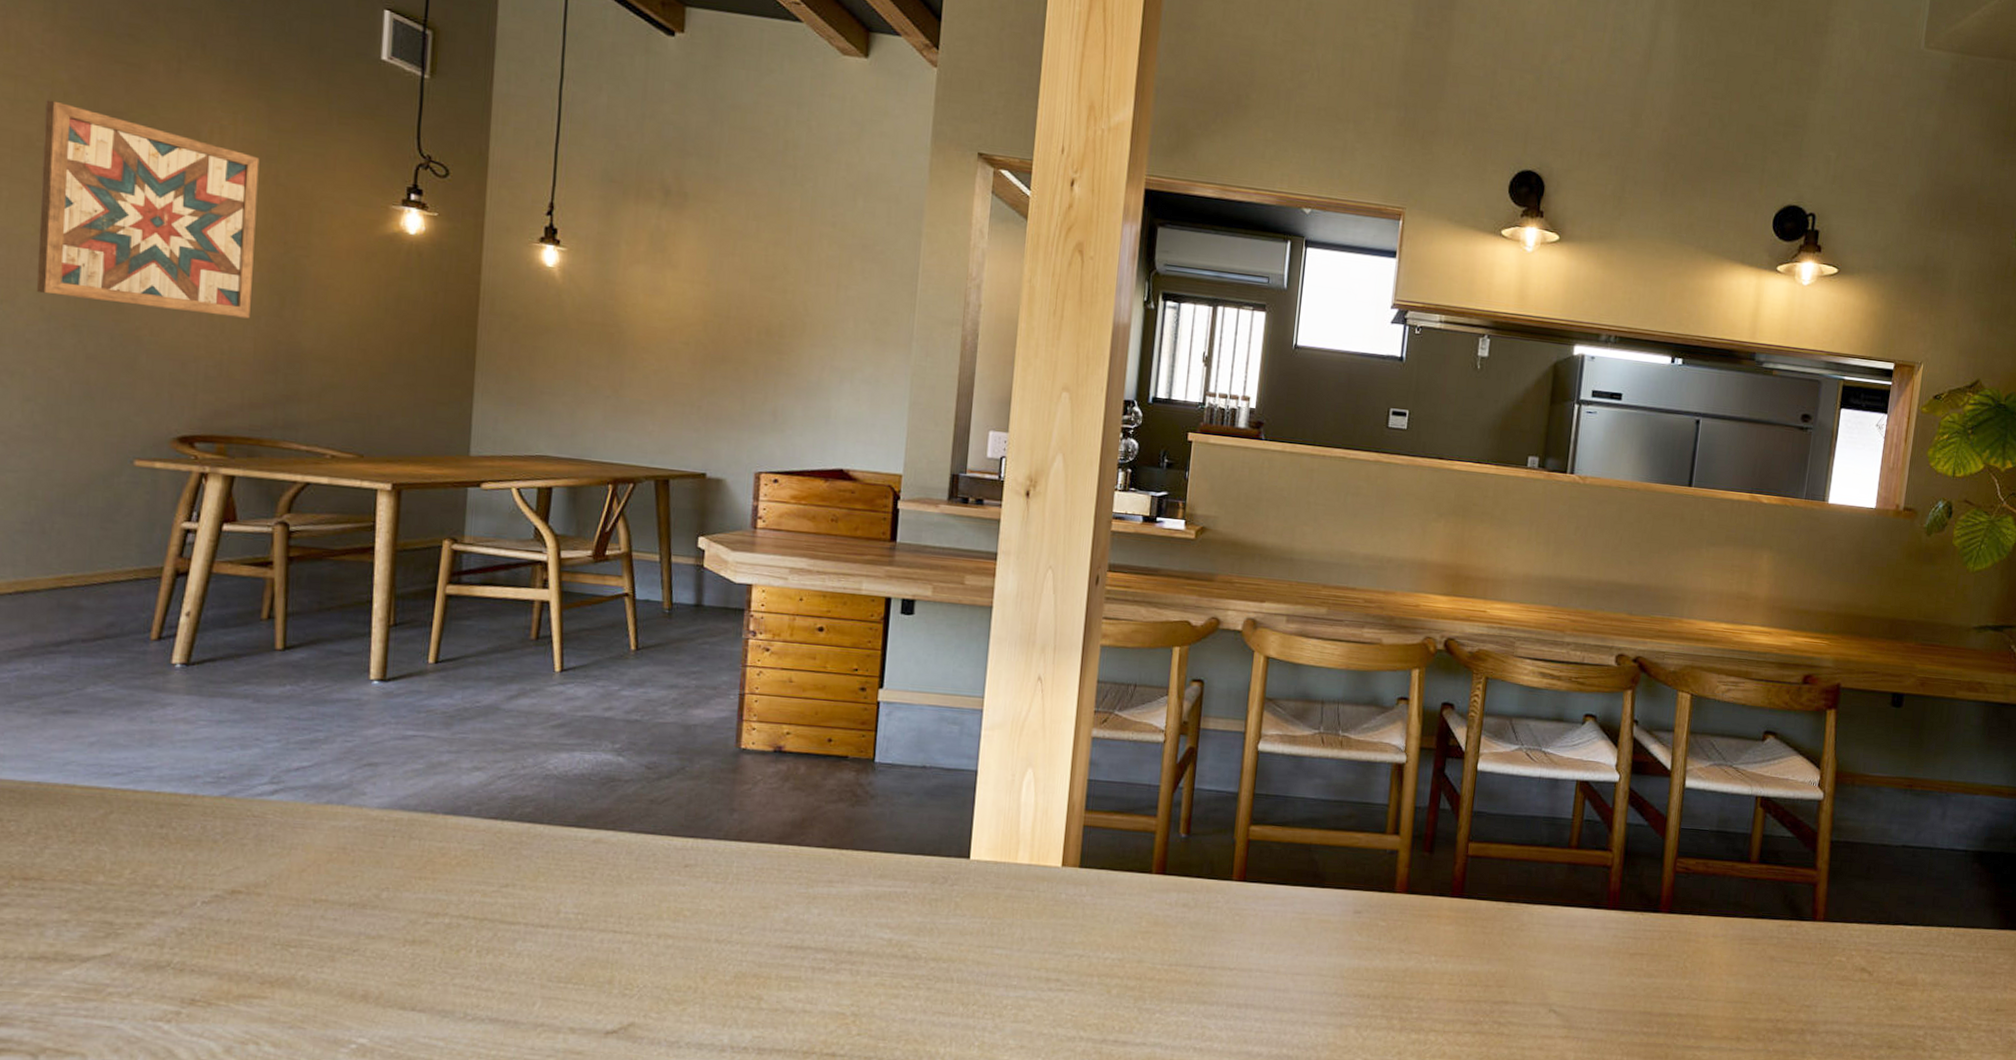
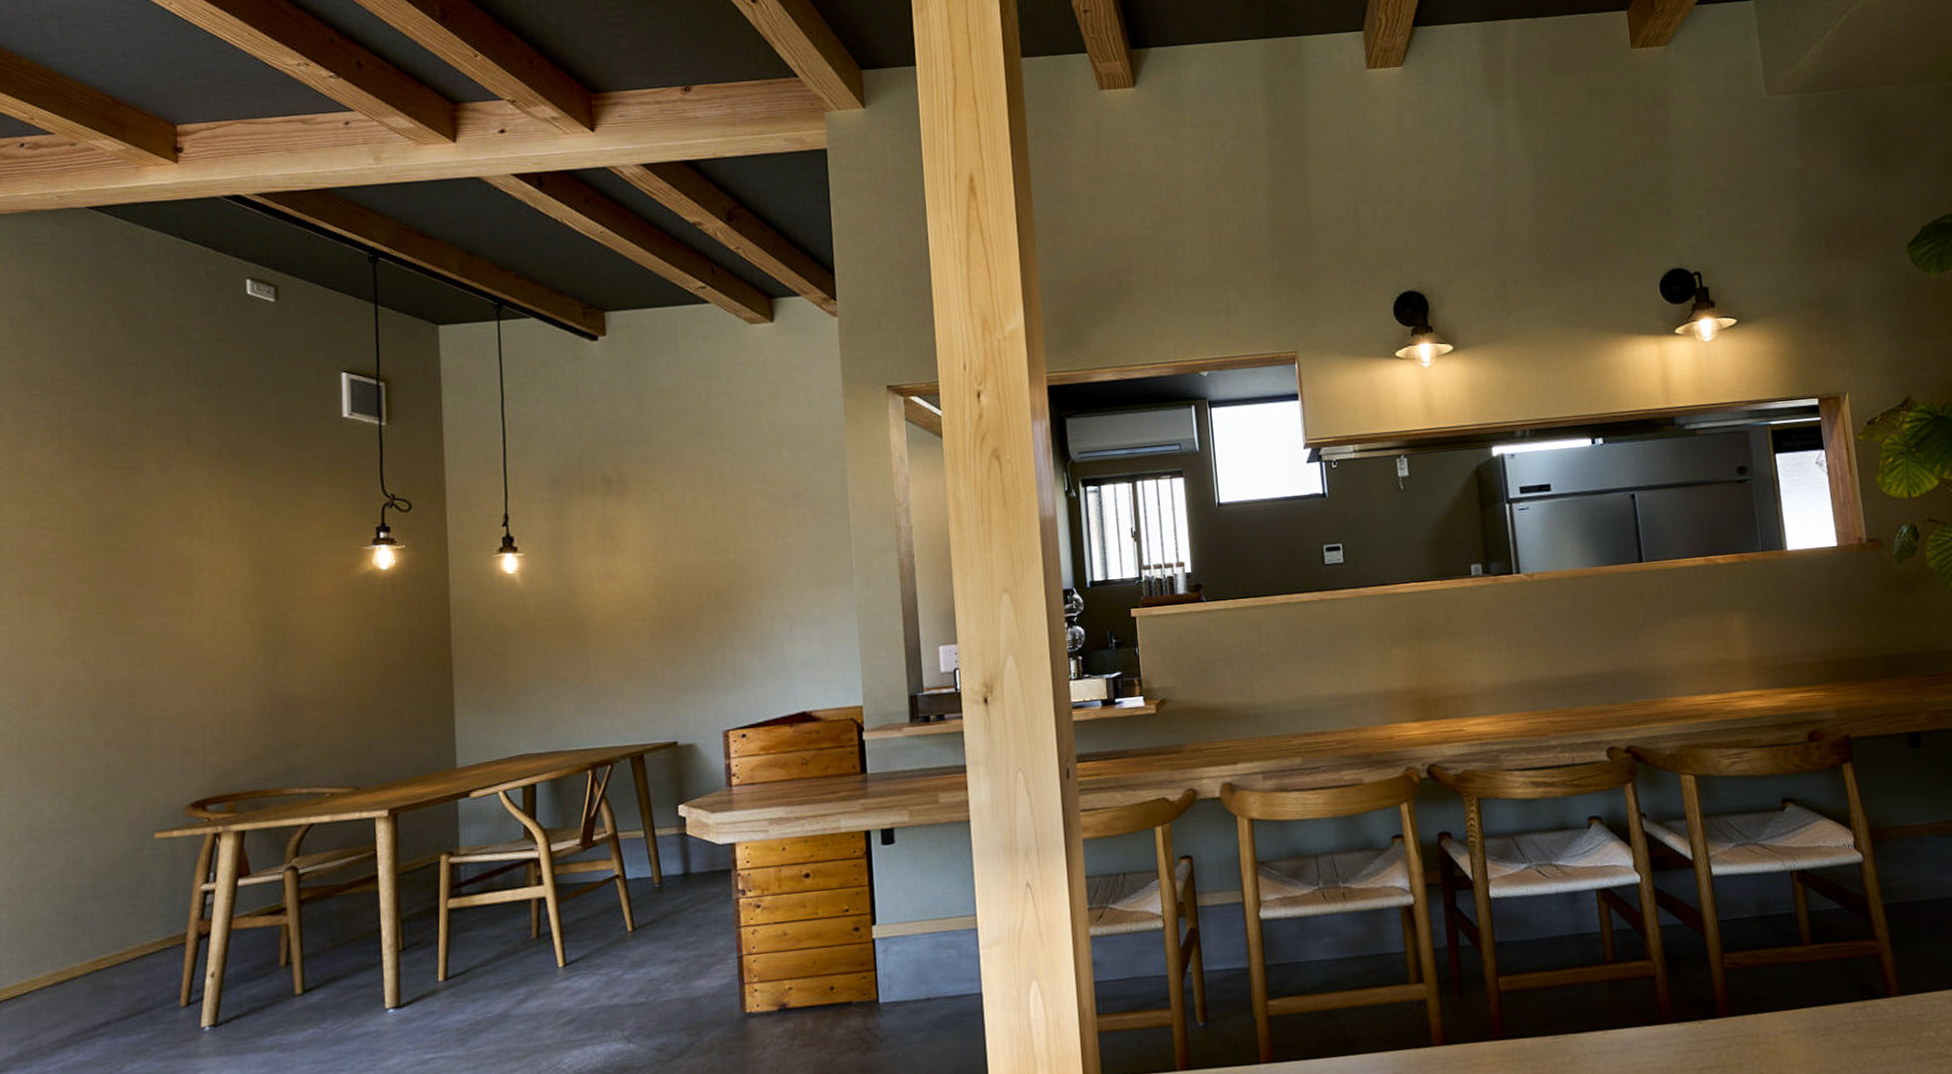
wall art: present [36,100,260,319] -> none [57,514,247,692]

